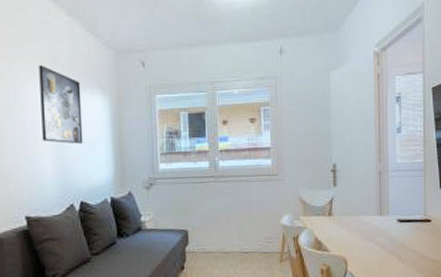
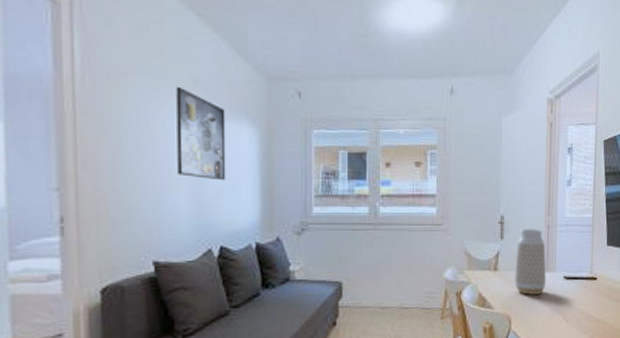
vase: none [349,175,380,238] -> present [515,229,547,295]

